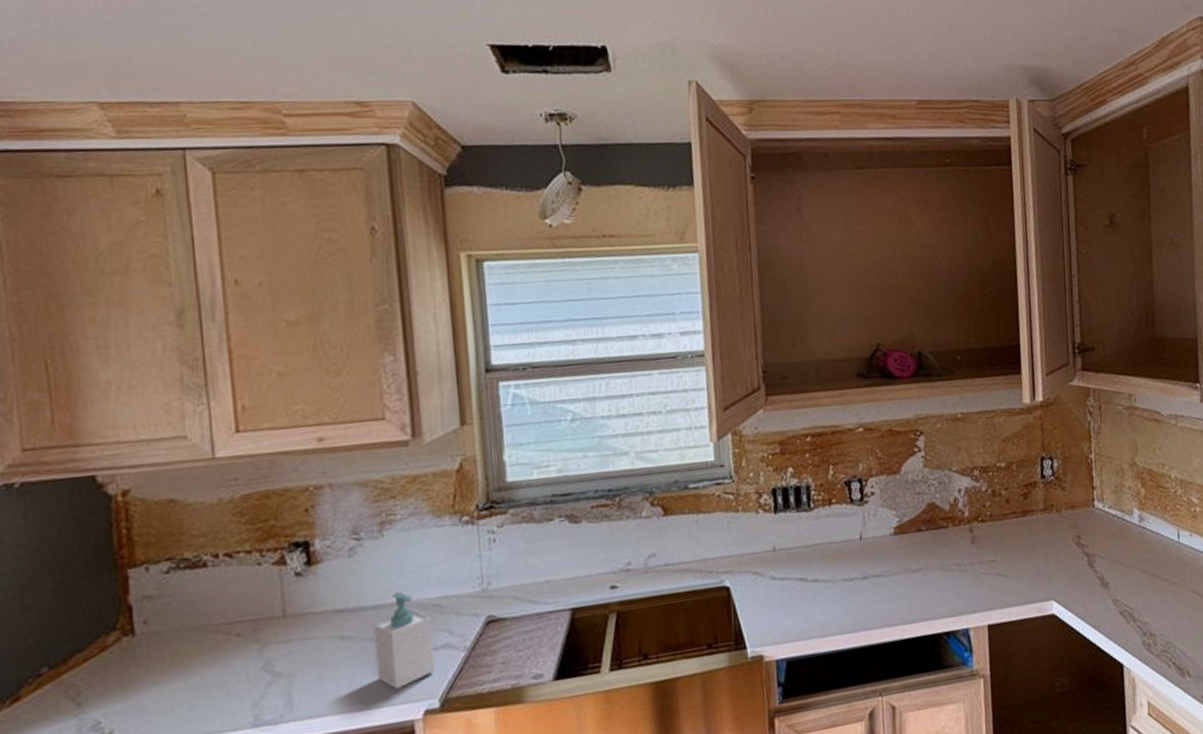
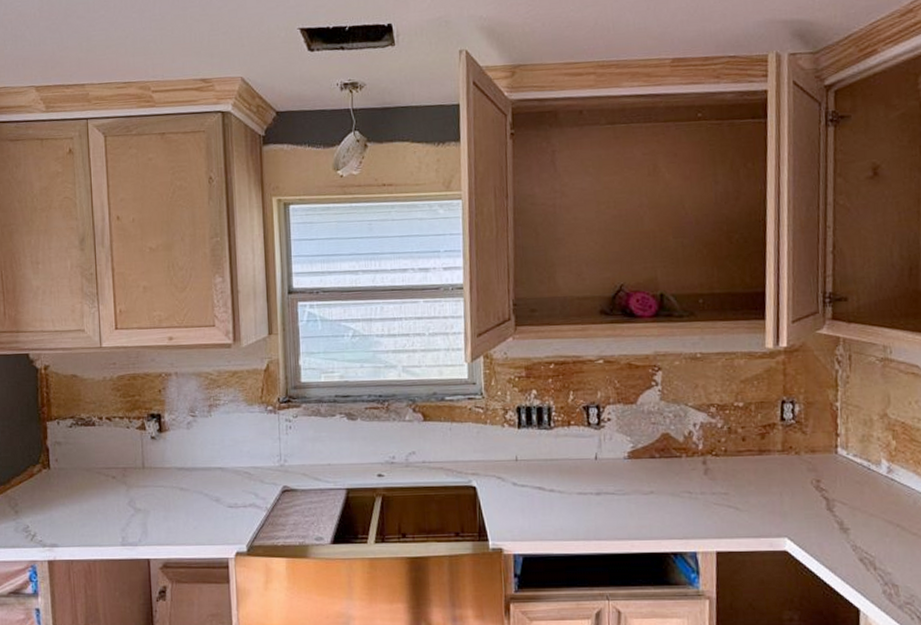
soap bottle: present [373,592,436,690] -> none [202,460,245,534]

